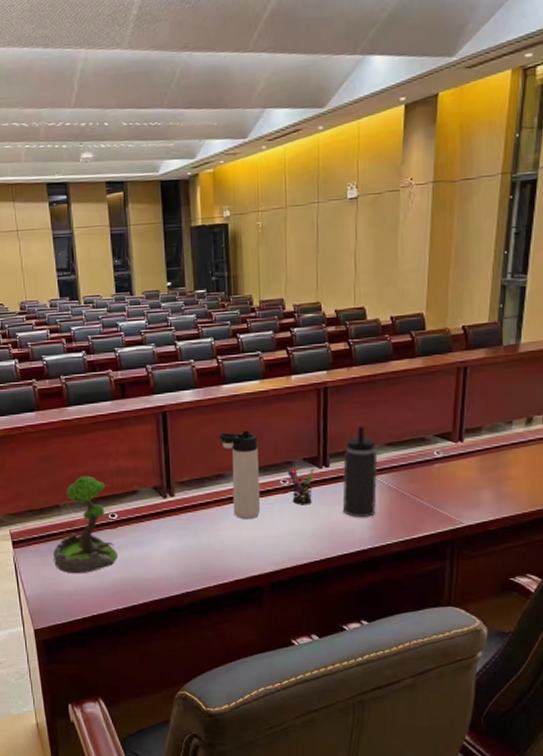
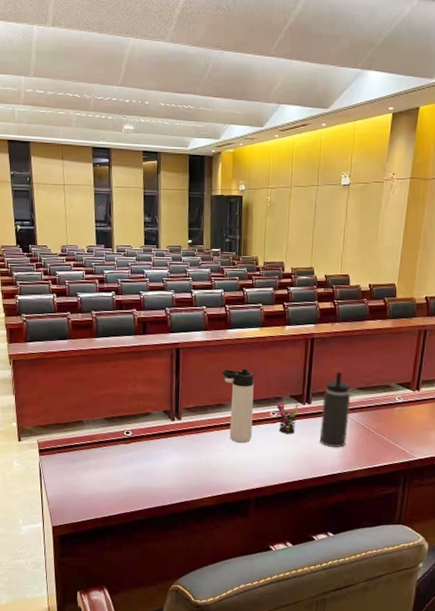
plant: present [53,476,118,574] -> none [74,398,129,481]

